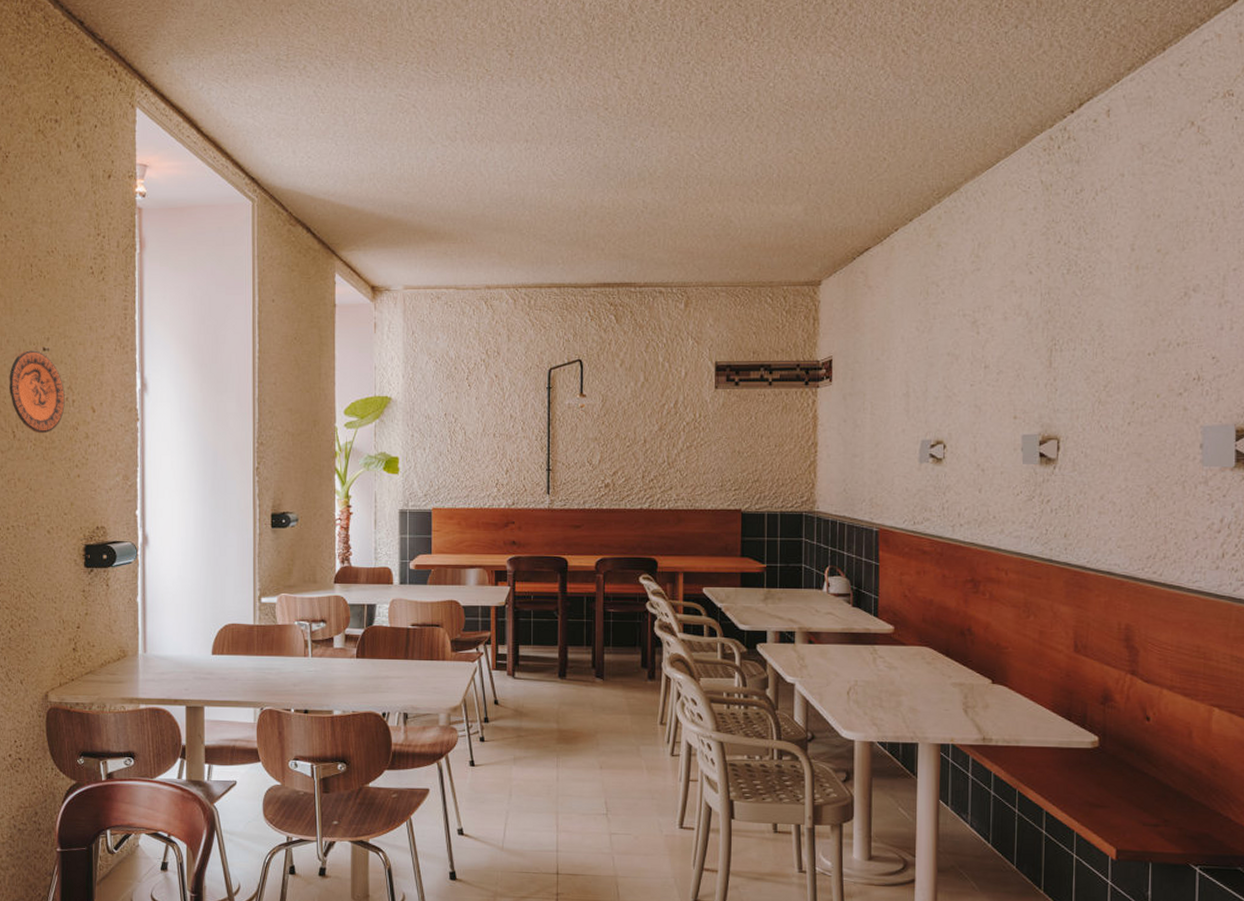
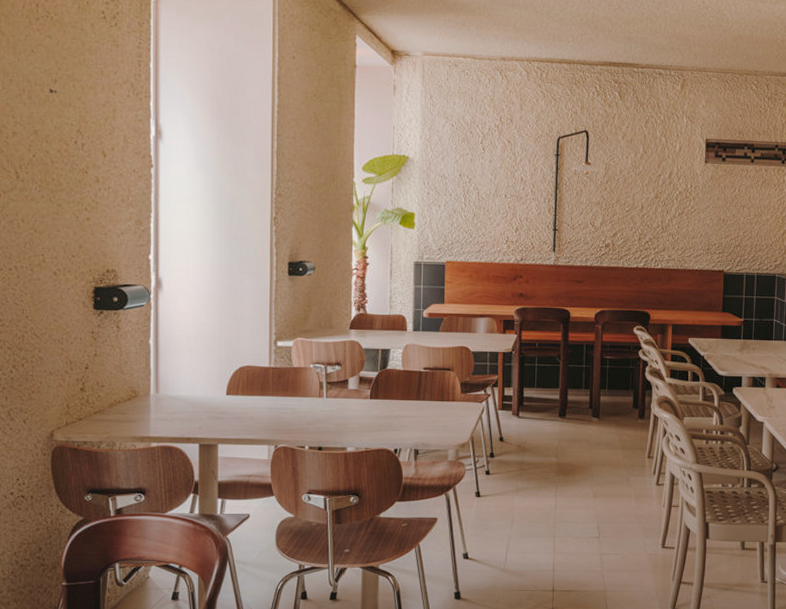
decorative plate: present [9,350,65,434] -> none [12,91,73,176]

